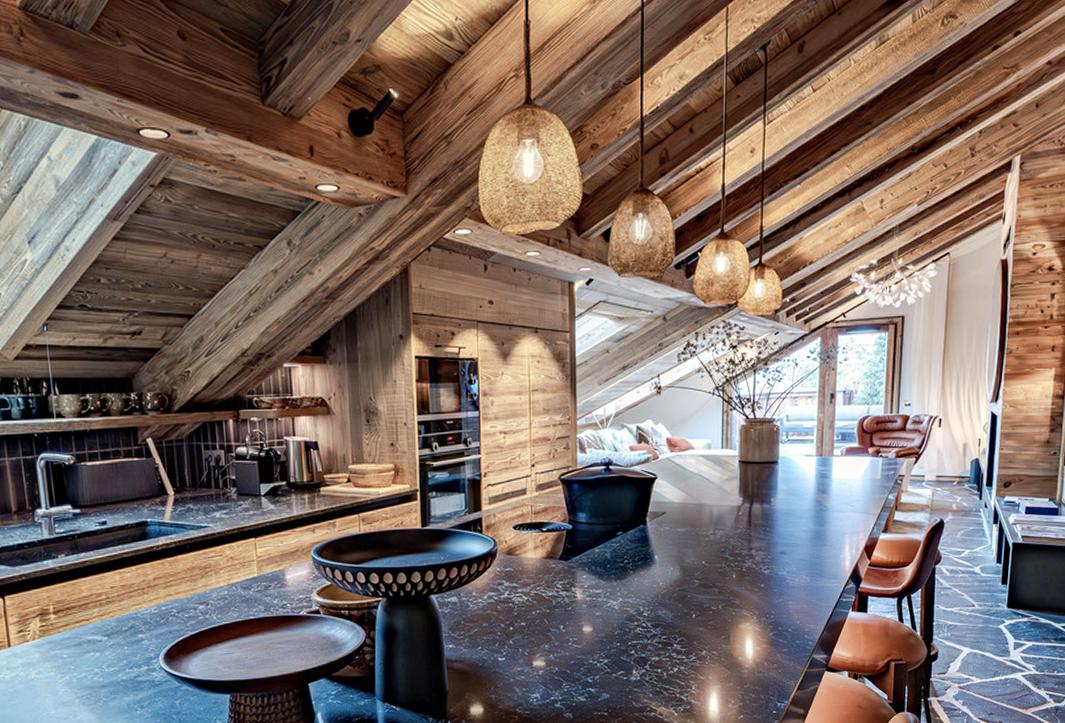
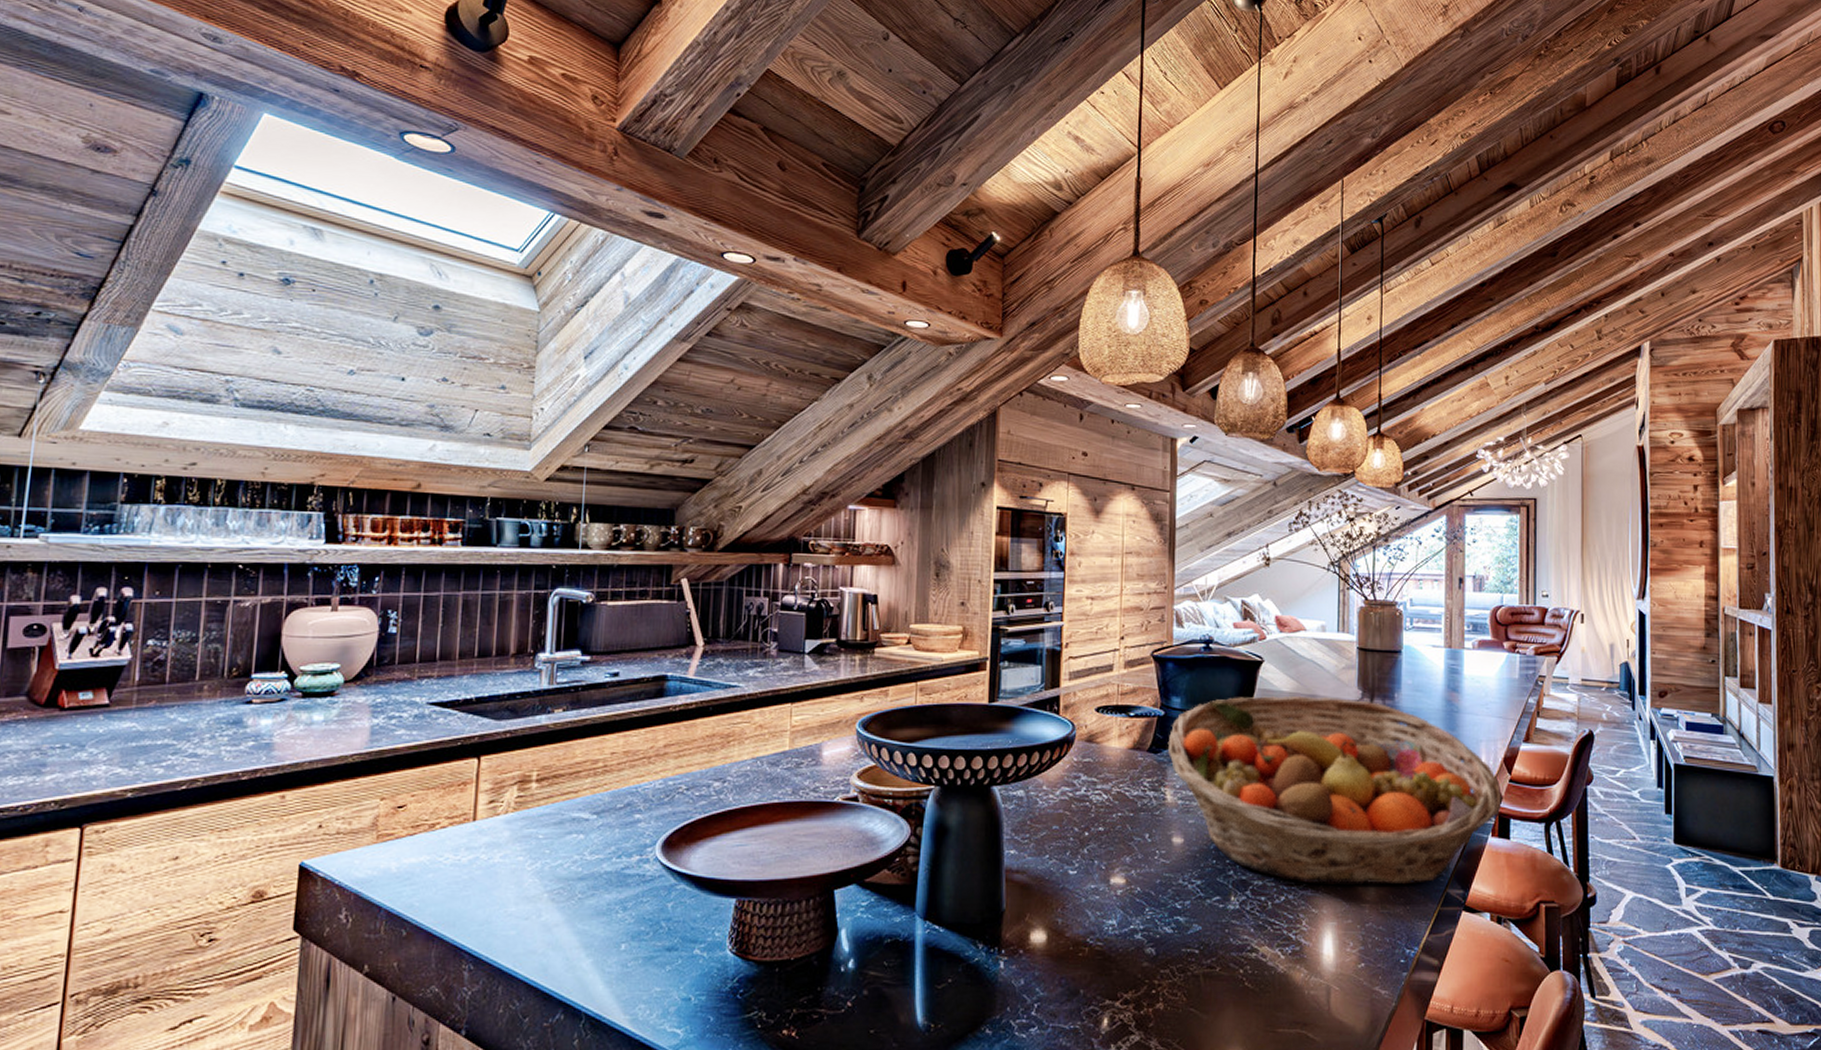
fruit basket: none [576,505,862,657] -> present [1167,695,1502,885]

